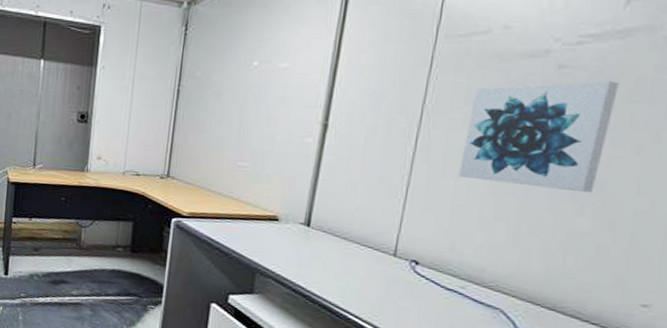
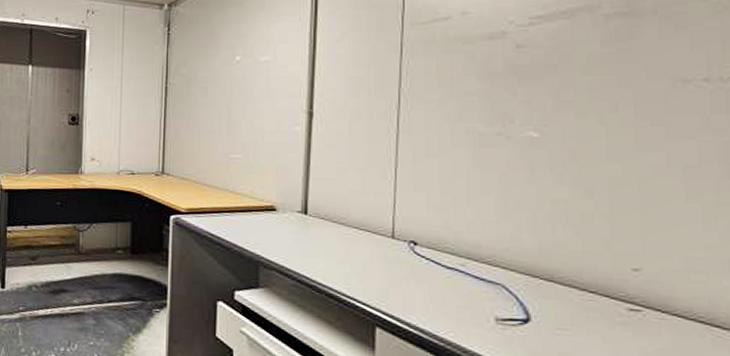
wall art: present [458,80,619,194] -> none [441,57,573,163]

